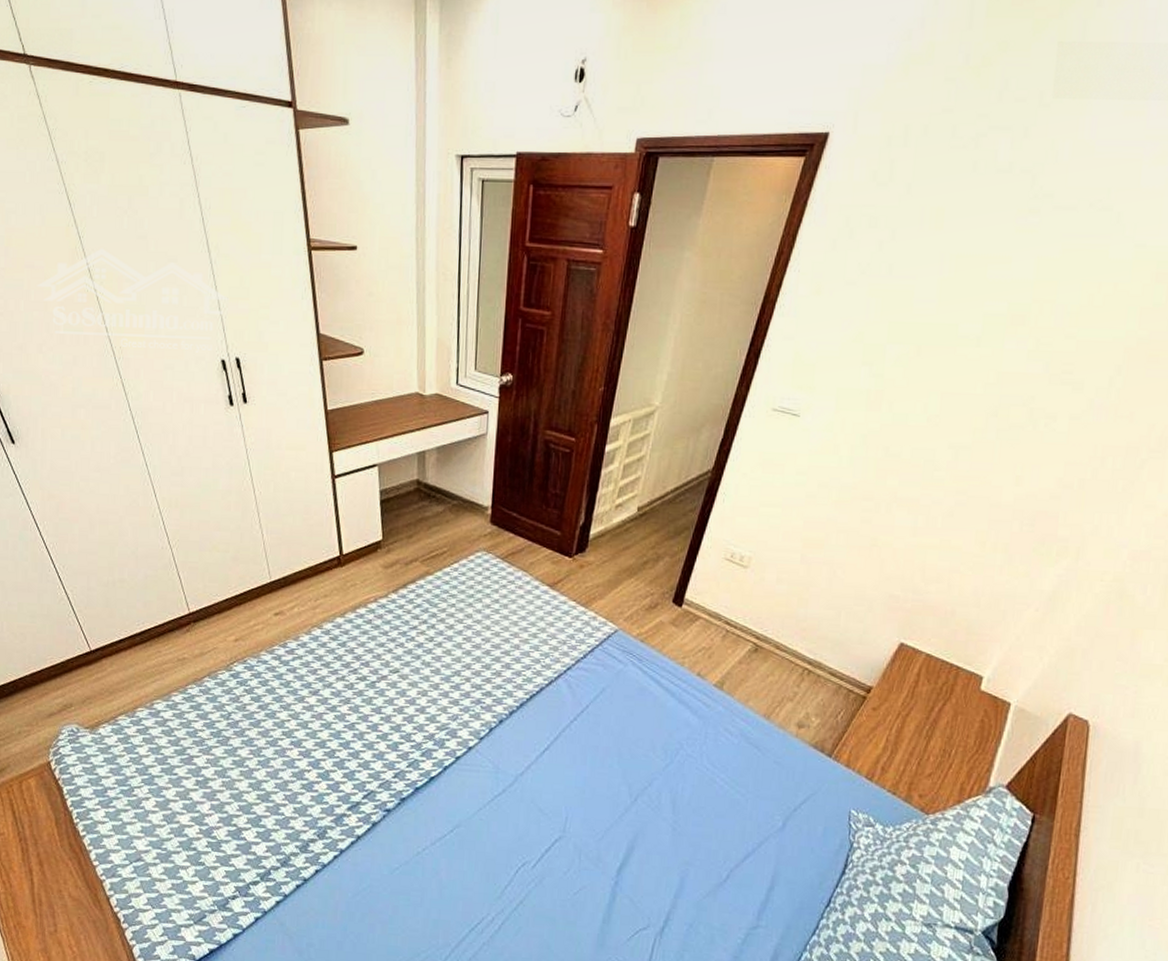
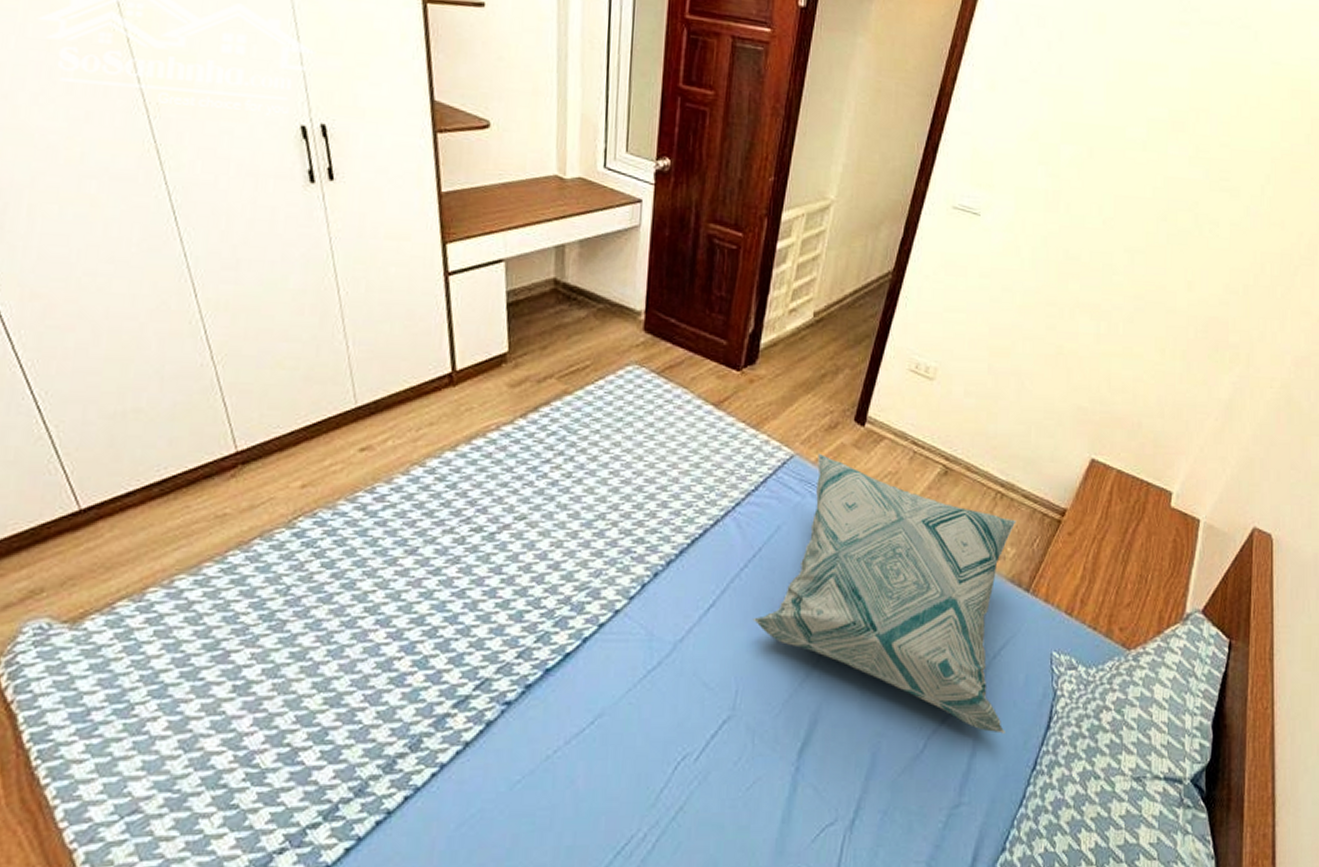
decorative pillow: none [580,628,822,874] -> present [752,453,1017,734]

